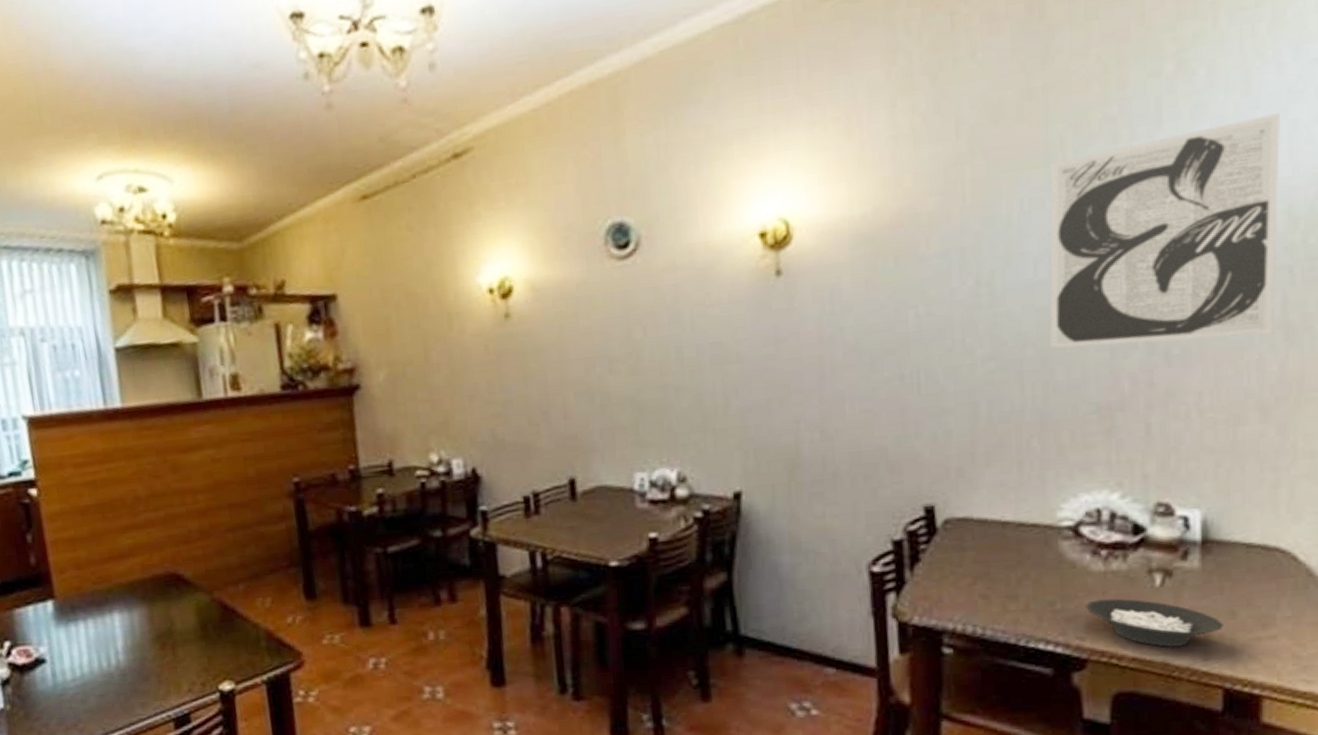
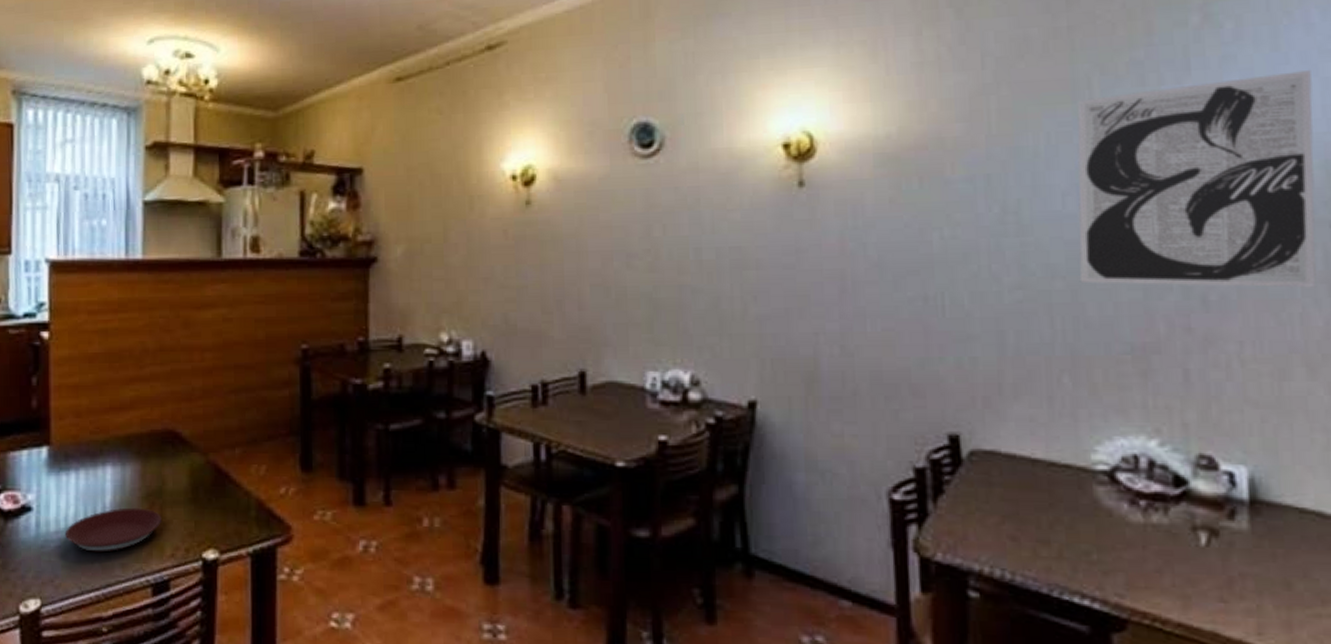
plate: none [81,649,176,695] -> present [64,507,163,553]
cereal bowl: present [1085,598,1223,647] -> none [1124,554,1278,616]

